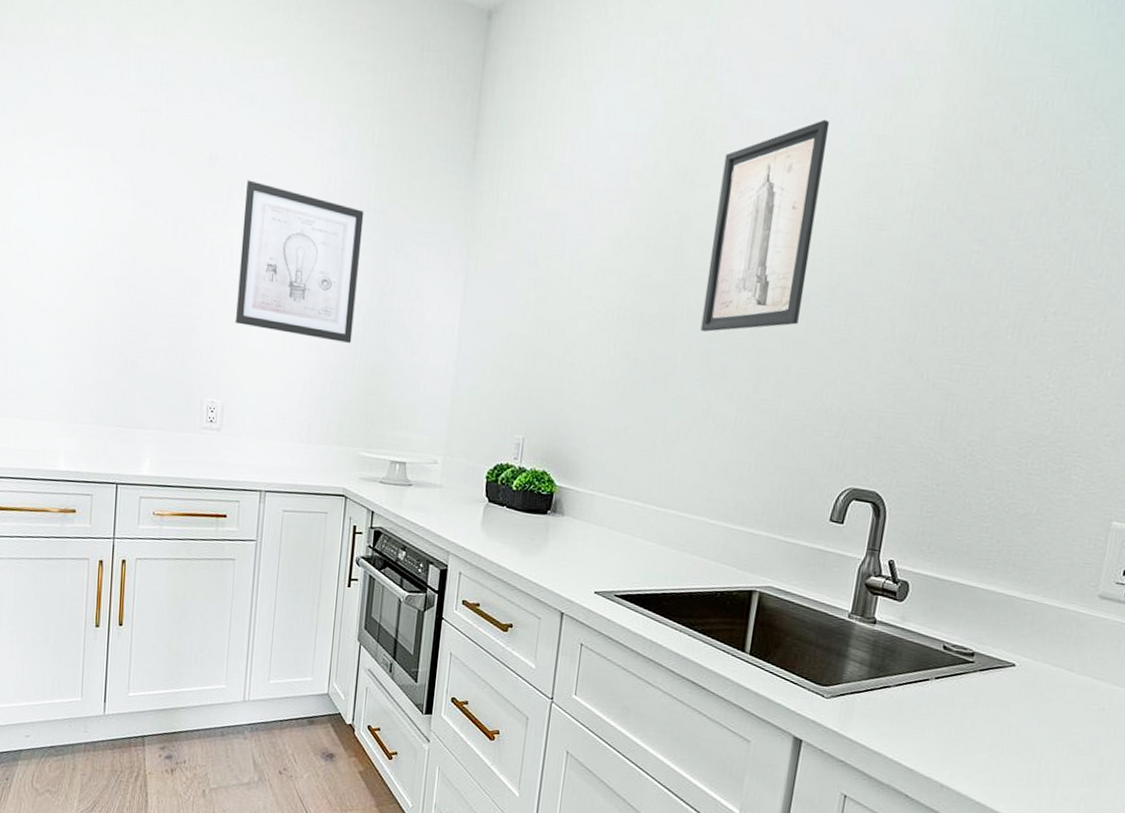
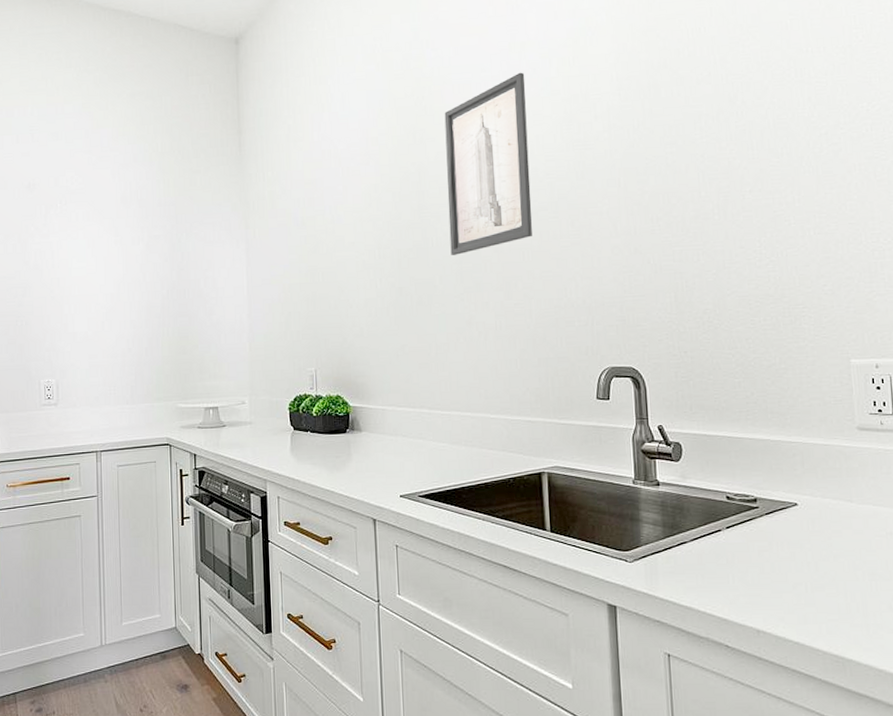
wall art: present [234,179,364,343] -> none [59,197,159,315]

